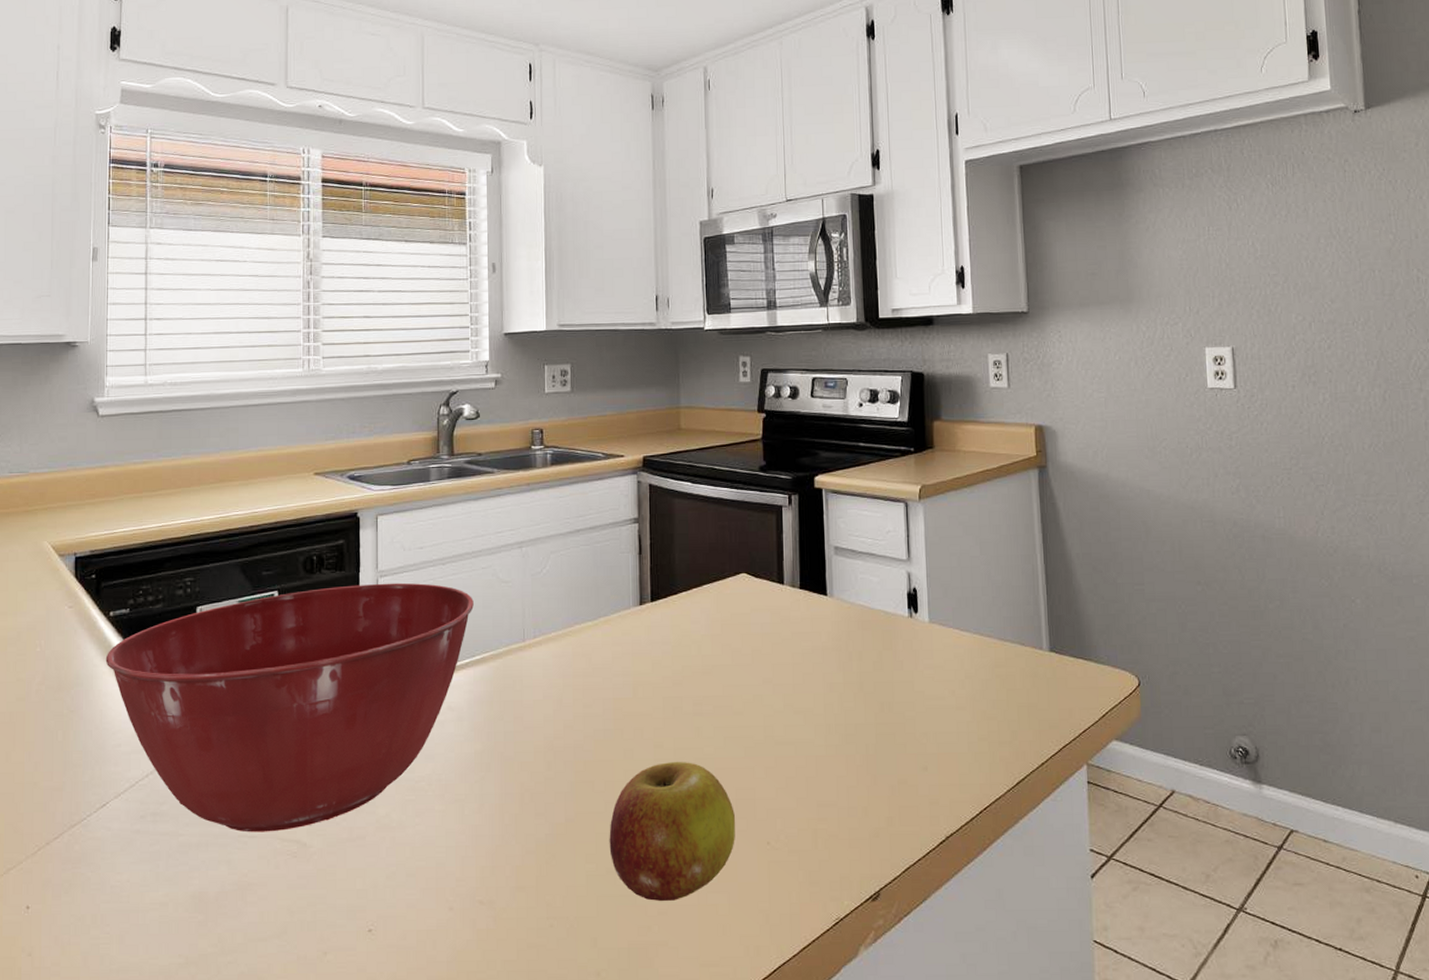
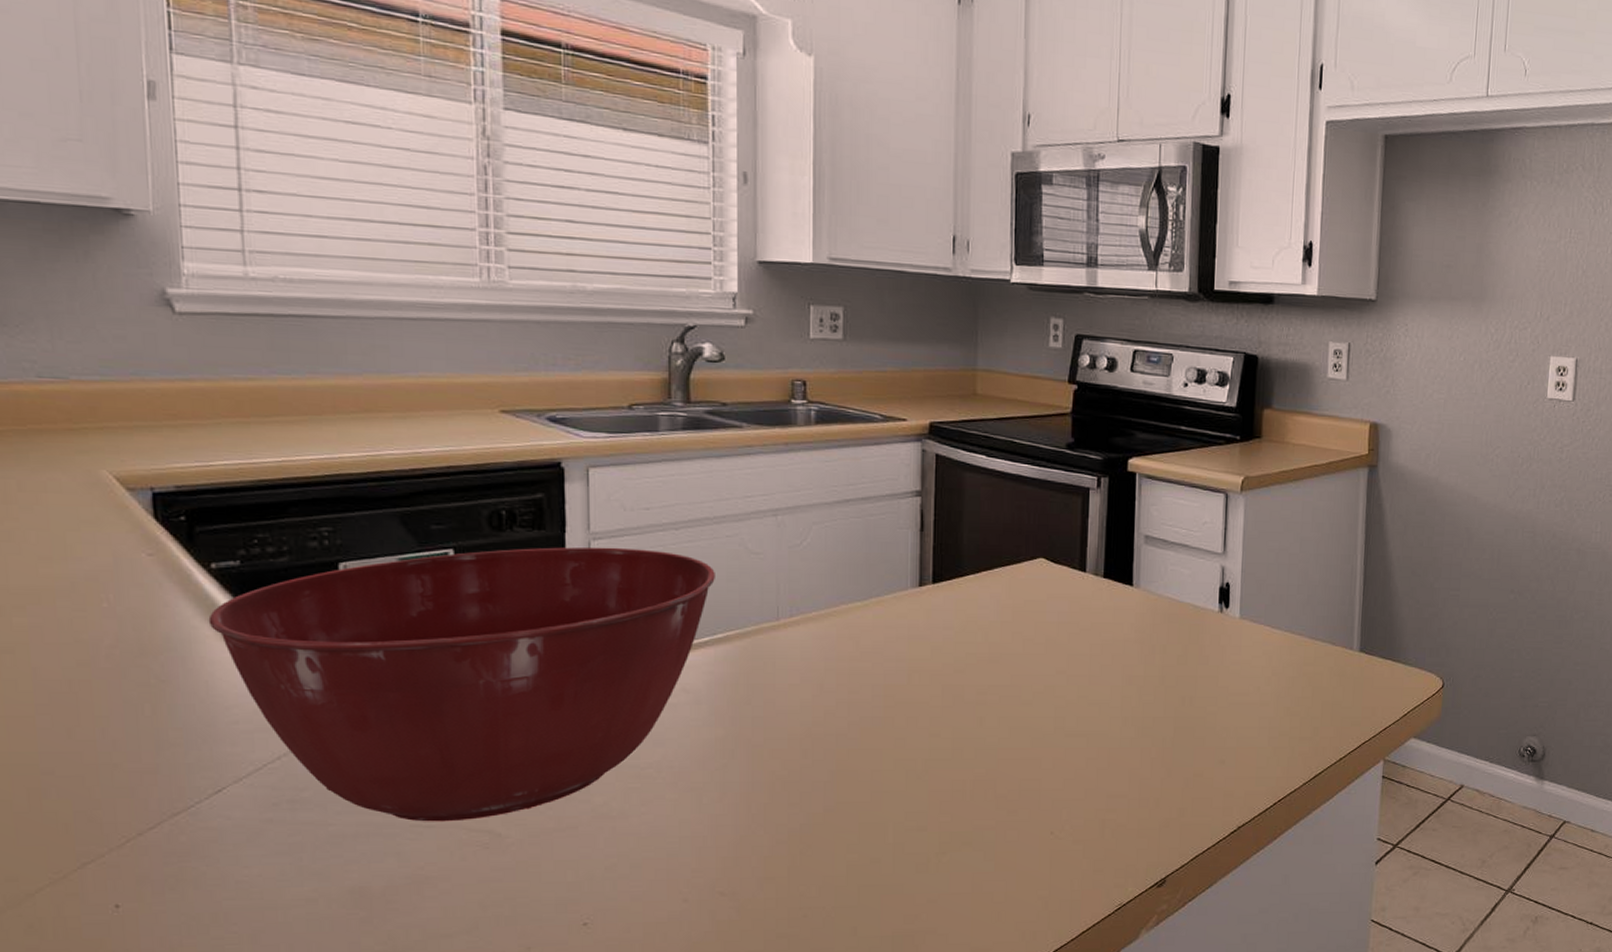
fruit: present [609,761,735,901] -> none [874,751,1017,890]

